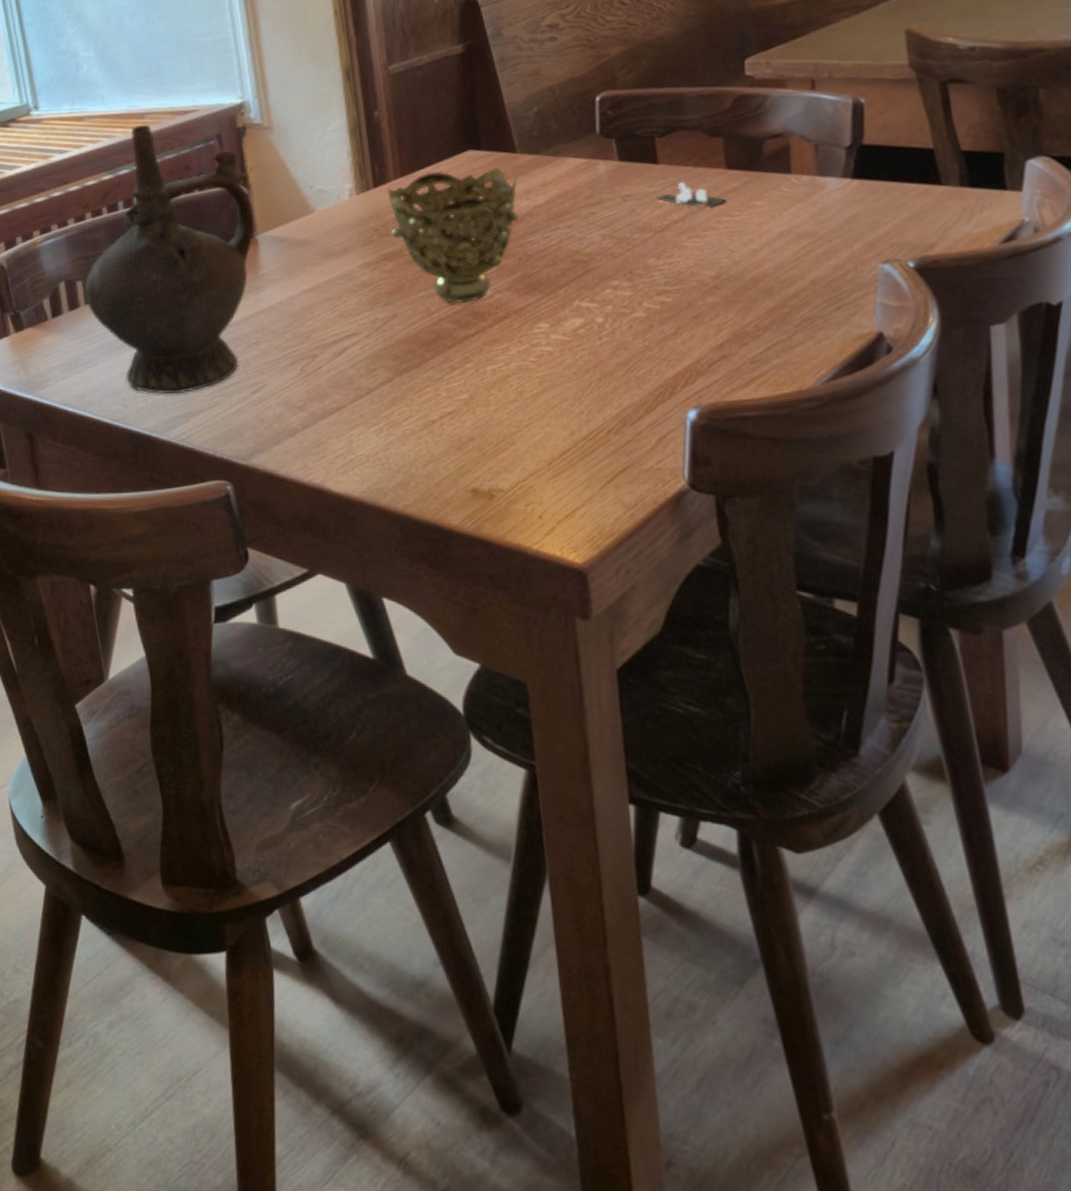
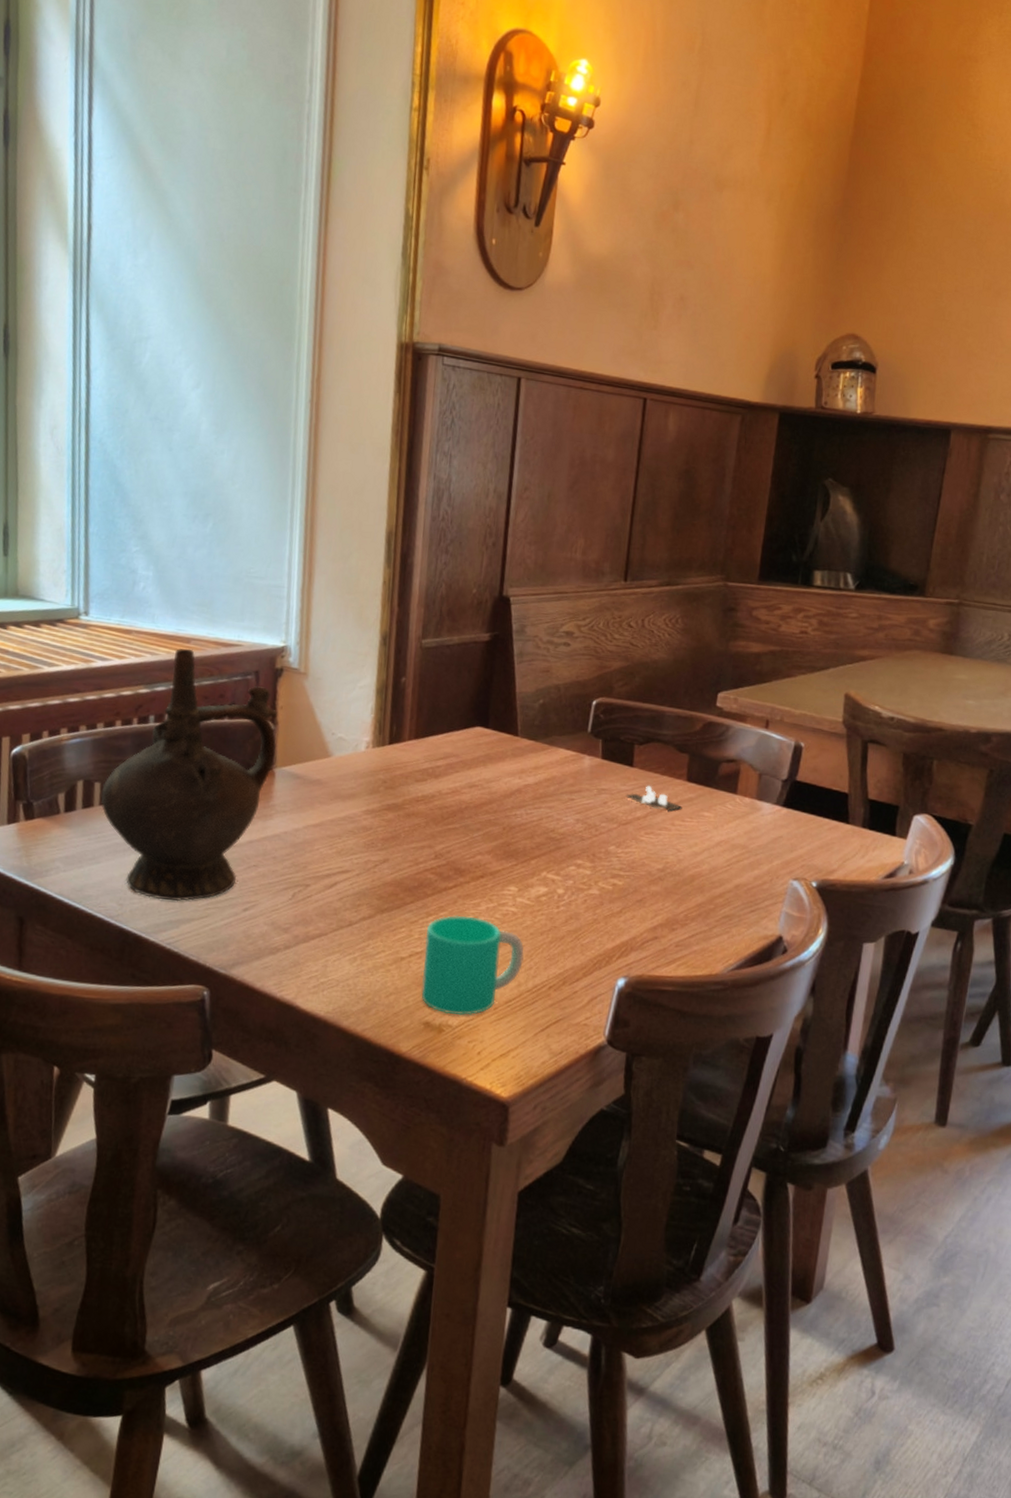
decorative bowl: present [387,168,520,303] -> none [397,739,515,859]
cup: none [454,363,572,477] -> present [421,915,524,1016]

